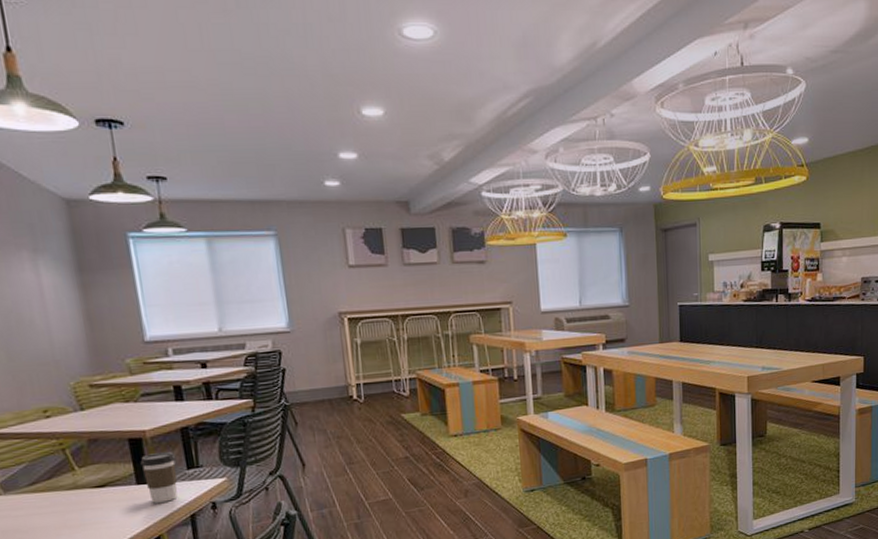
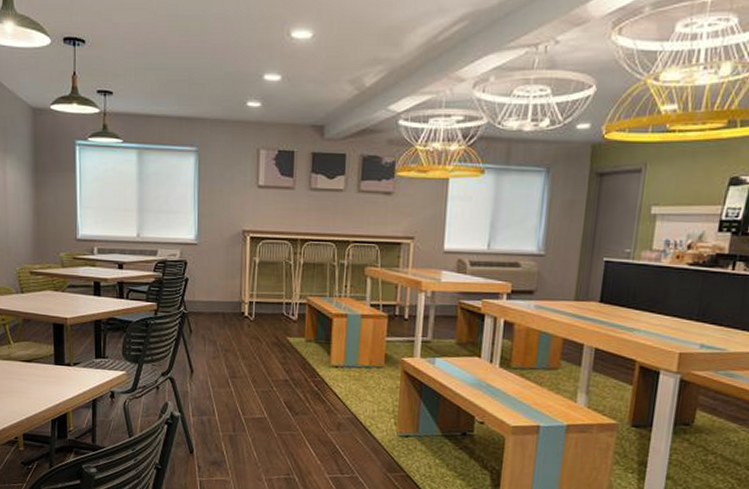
coffee cup: present [140,452,178,503] -> none [60,339,88,384]

